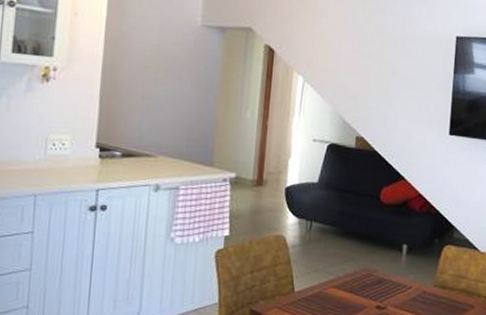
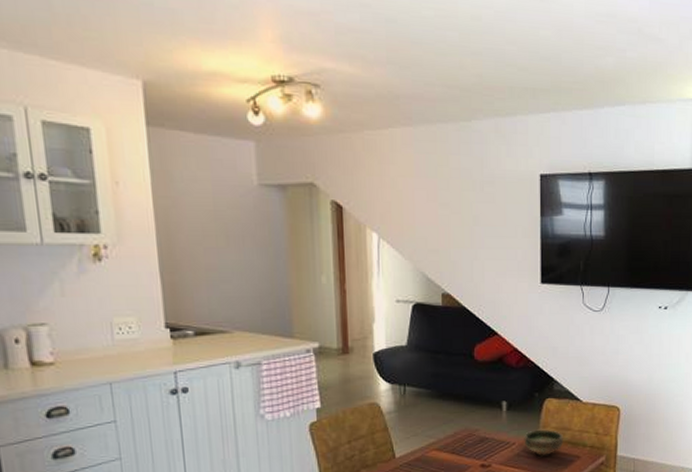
bowl: none [420,275,460,303] -> present [524,429,564,457]

